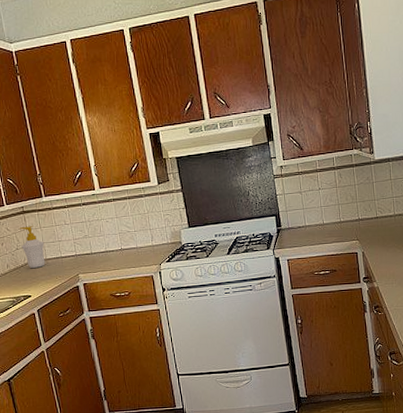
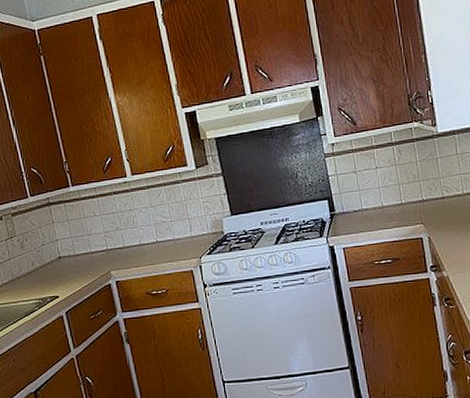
soap bottle: present [19,225,45,269] -> none [45,218,74,266]

